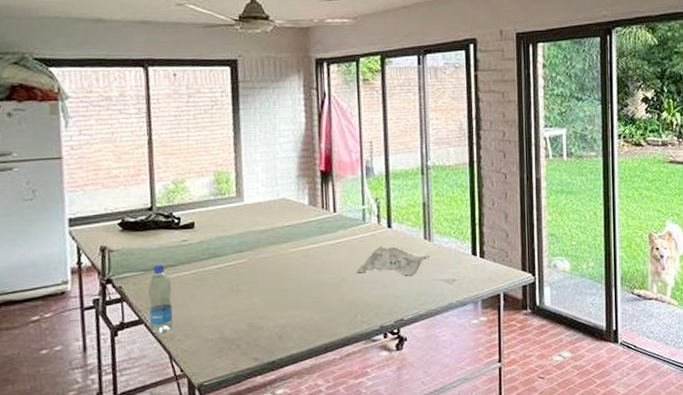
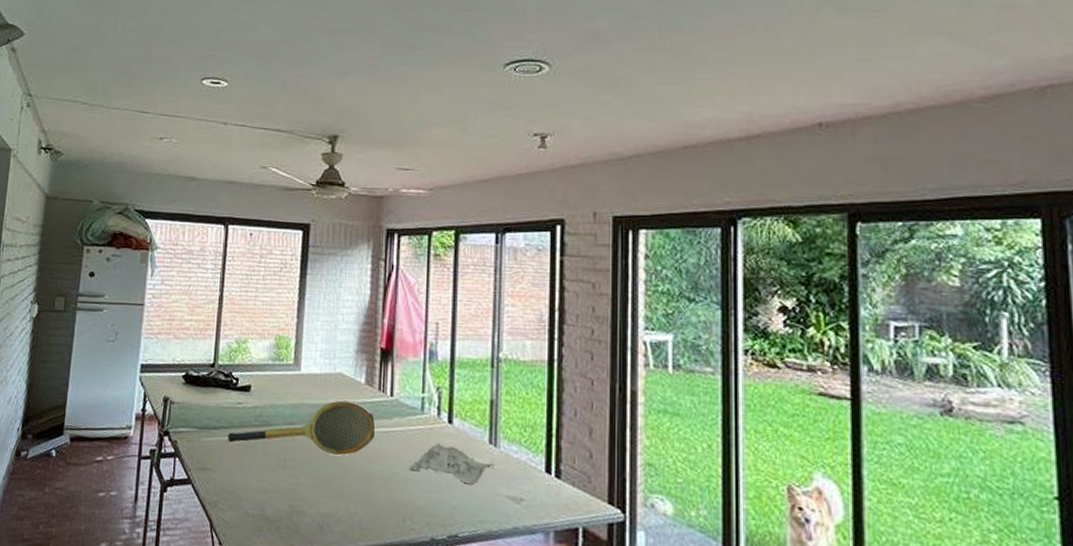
bottle: present [148,264,173,334] -> none [197,423,221,498]
tennis racket: none [175,222,322,278] -> present [227,400,375,456]

